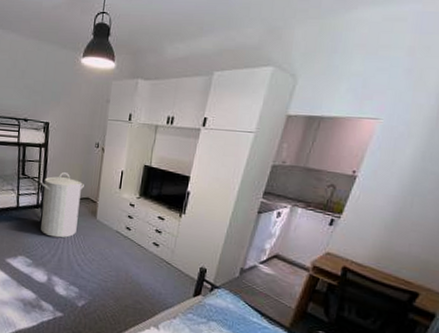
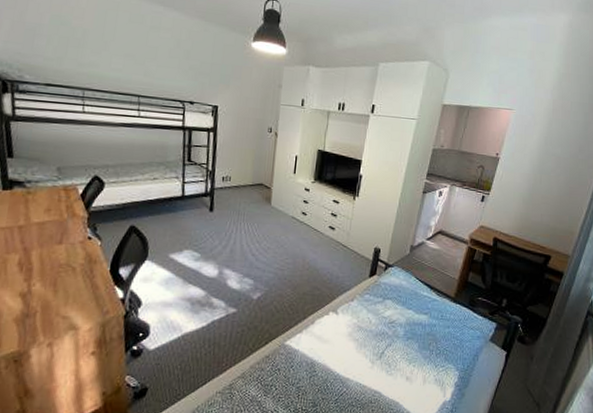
laundry hamper: present [41,172,84,238] -> none [210,158,257,228]

